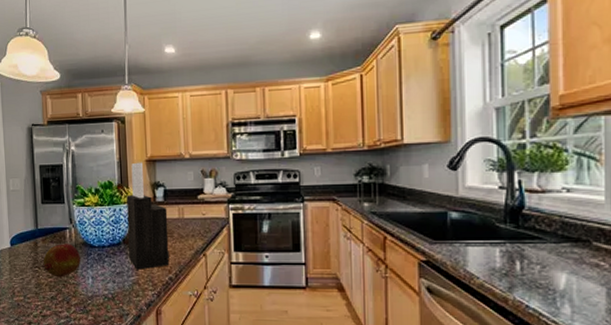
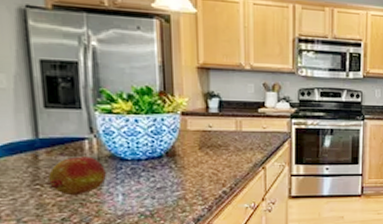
knife block: present [126,162,169,270] -> none [171,68,224,184]

